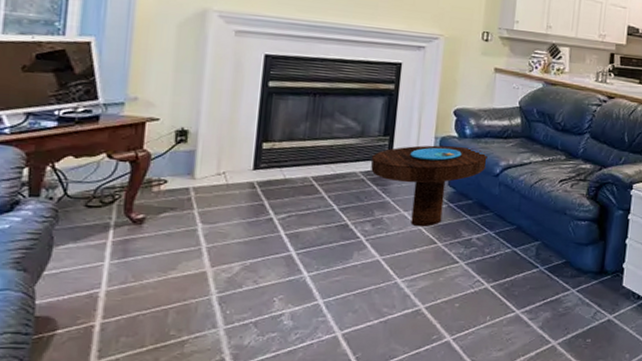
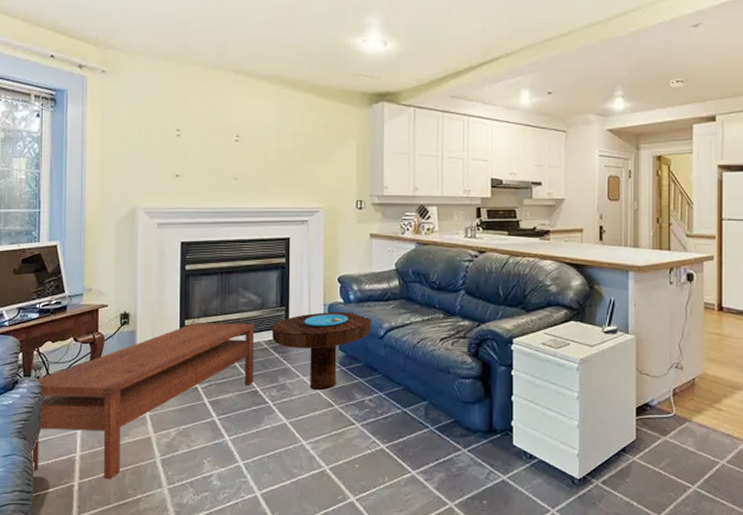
coffee table: none [33,146,351,319] -> present [32,323,255,480]

